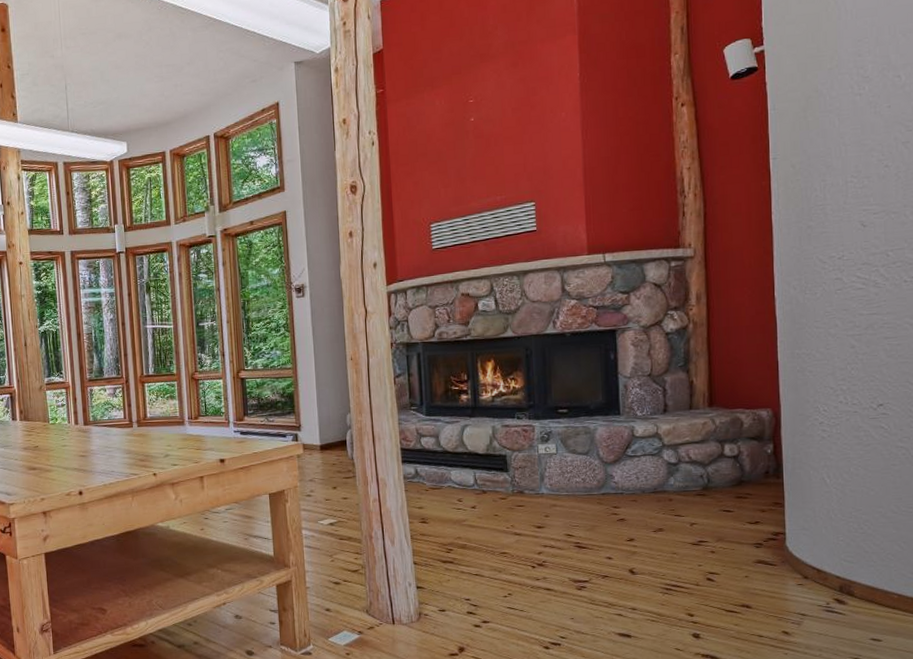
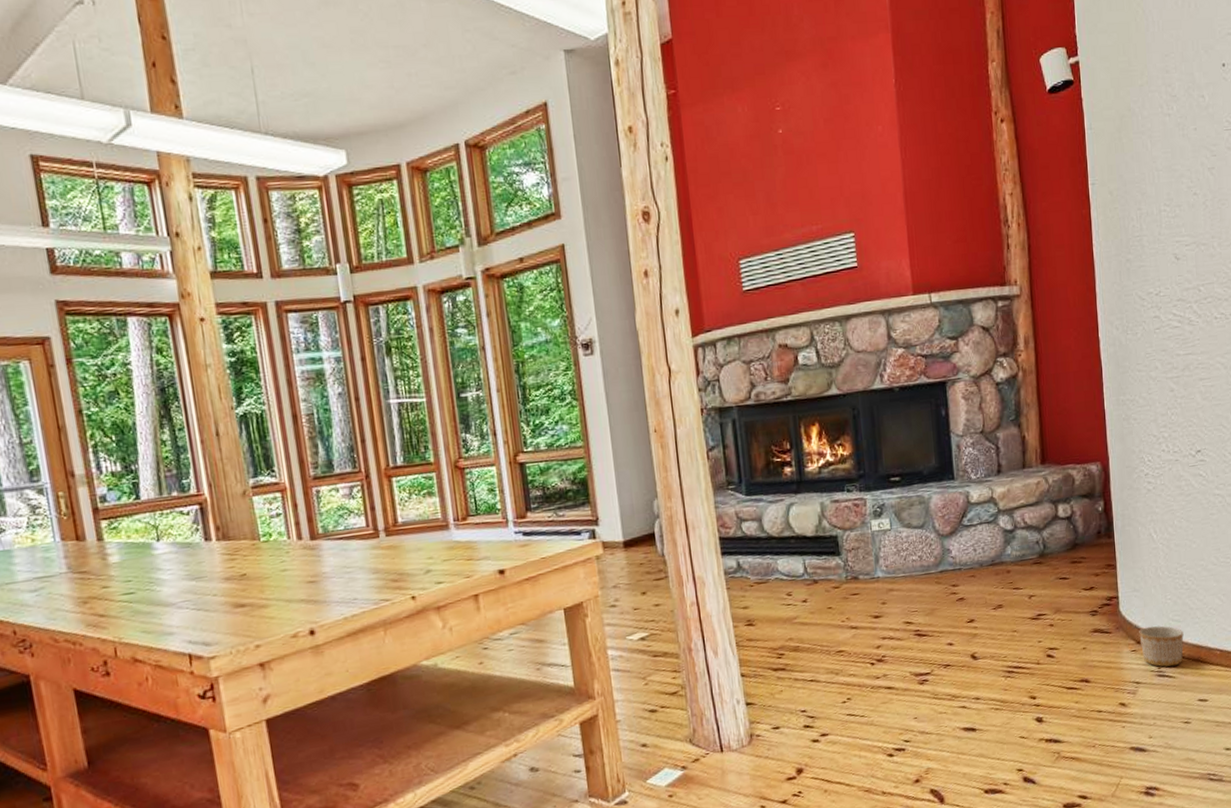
planter: none [806,564,857,604] -> present [1139,626,1184,667]

